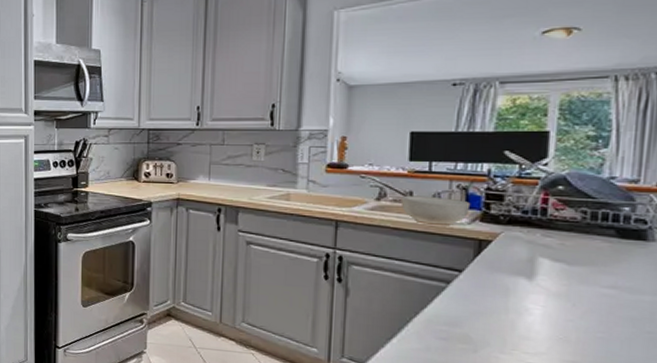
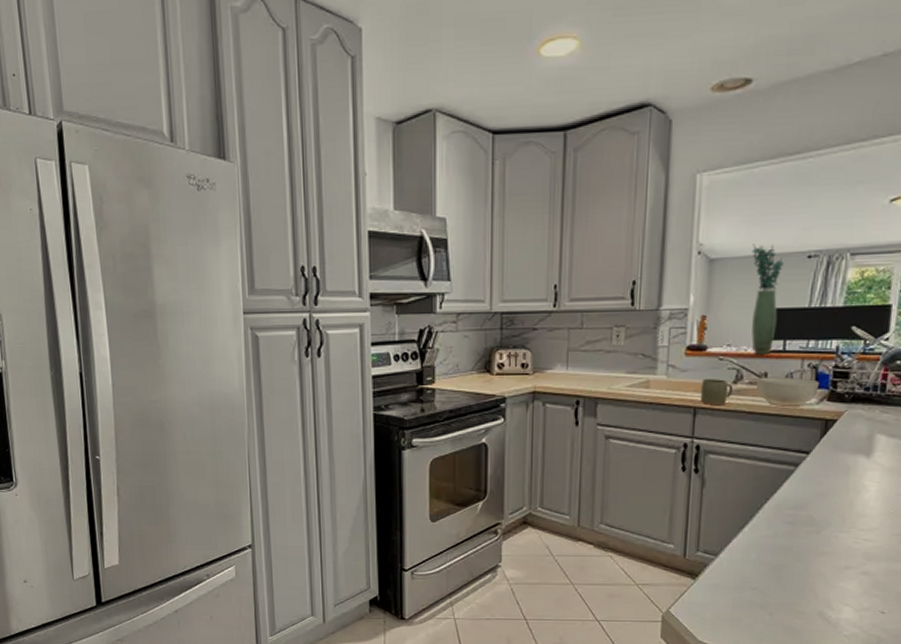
mug: none [341,195,377,220] -> present [700,379,733,406]
vase: none [392,72,426,176] -> present [751,244,784,356]

